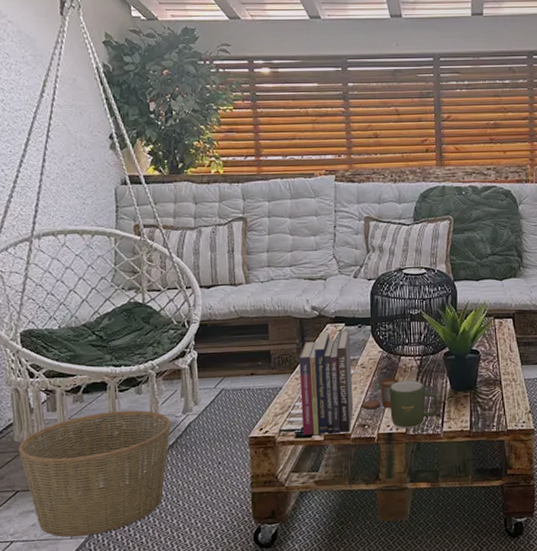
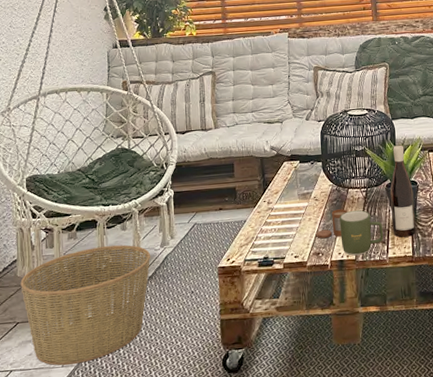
books: present [298,331,354,436] -> none [260,167,309,264]
bottle: none [448,309,476,411] -> present [390,145,416,238]

